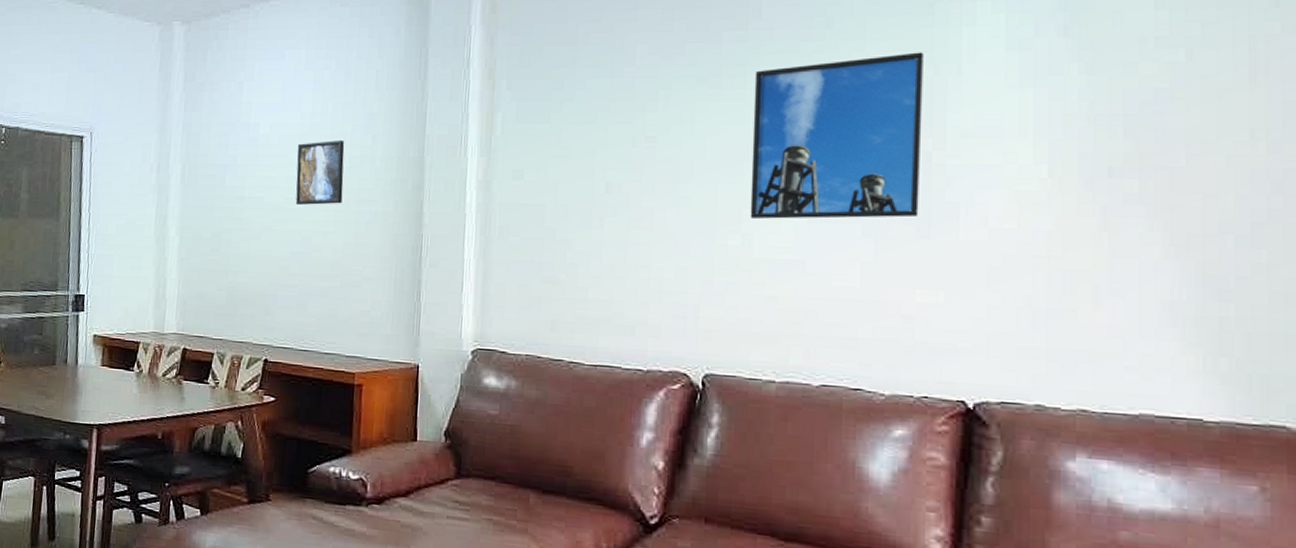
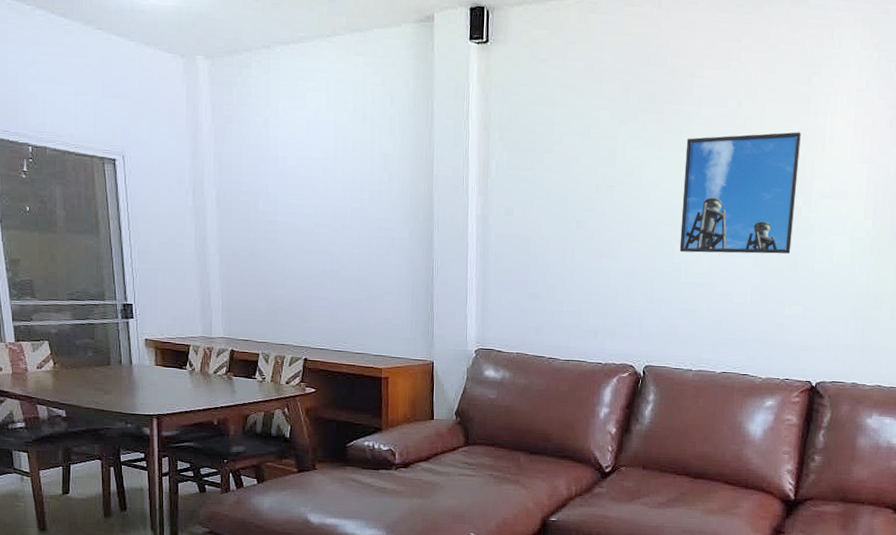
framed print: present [295,139,345,205] -> none [322,175,365,231]

